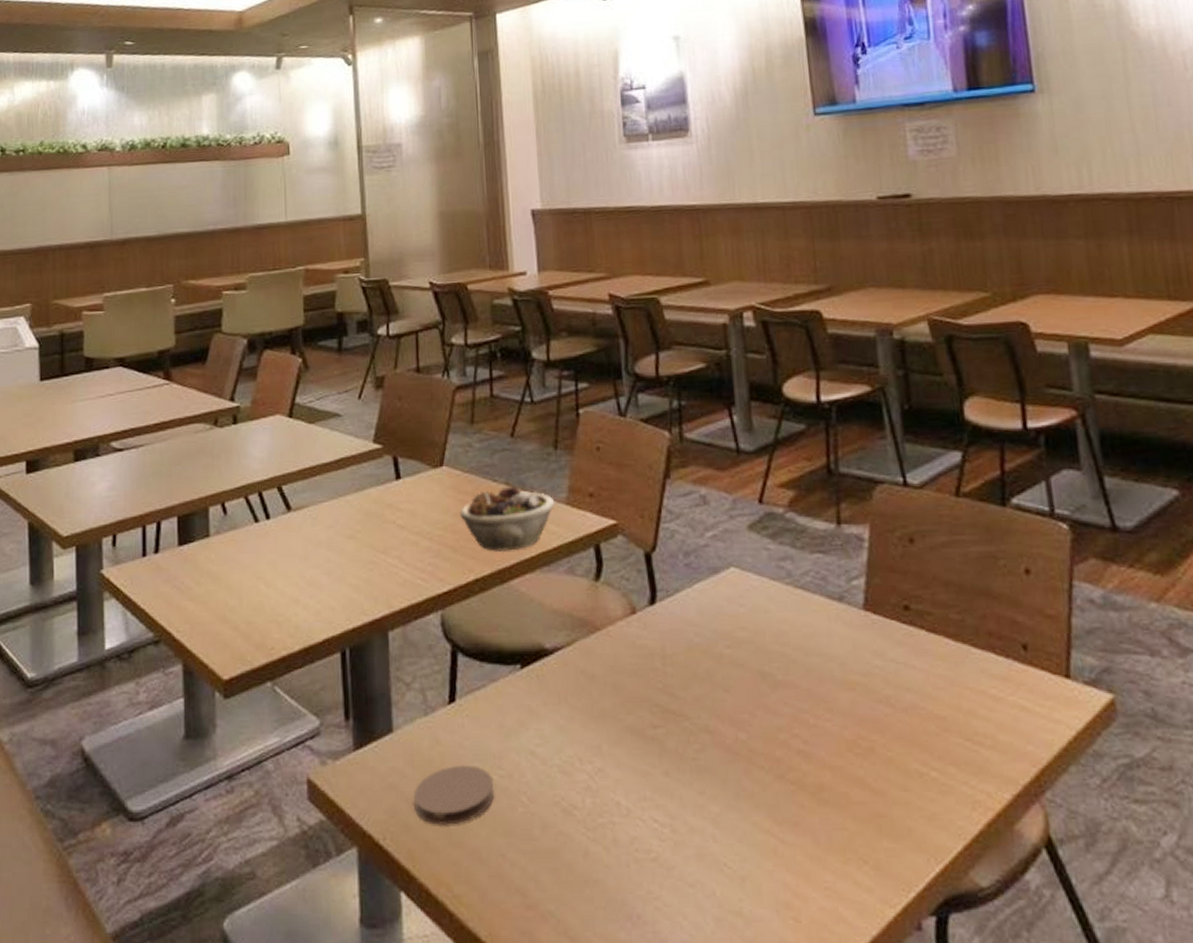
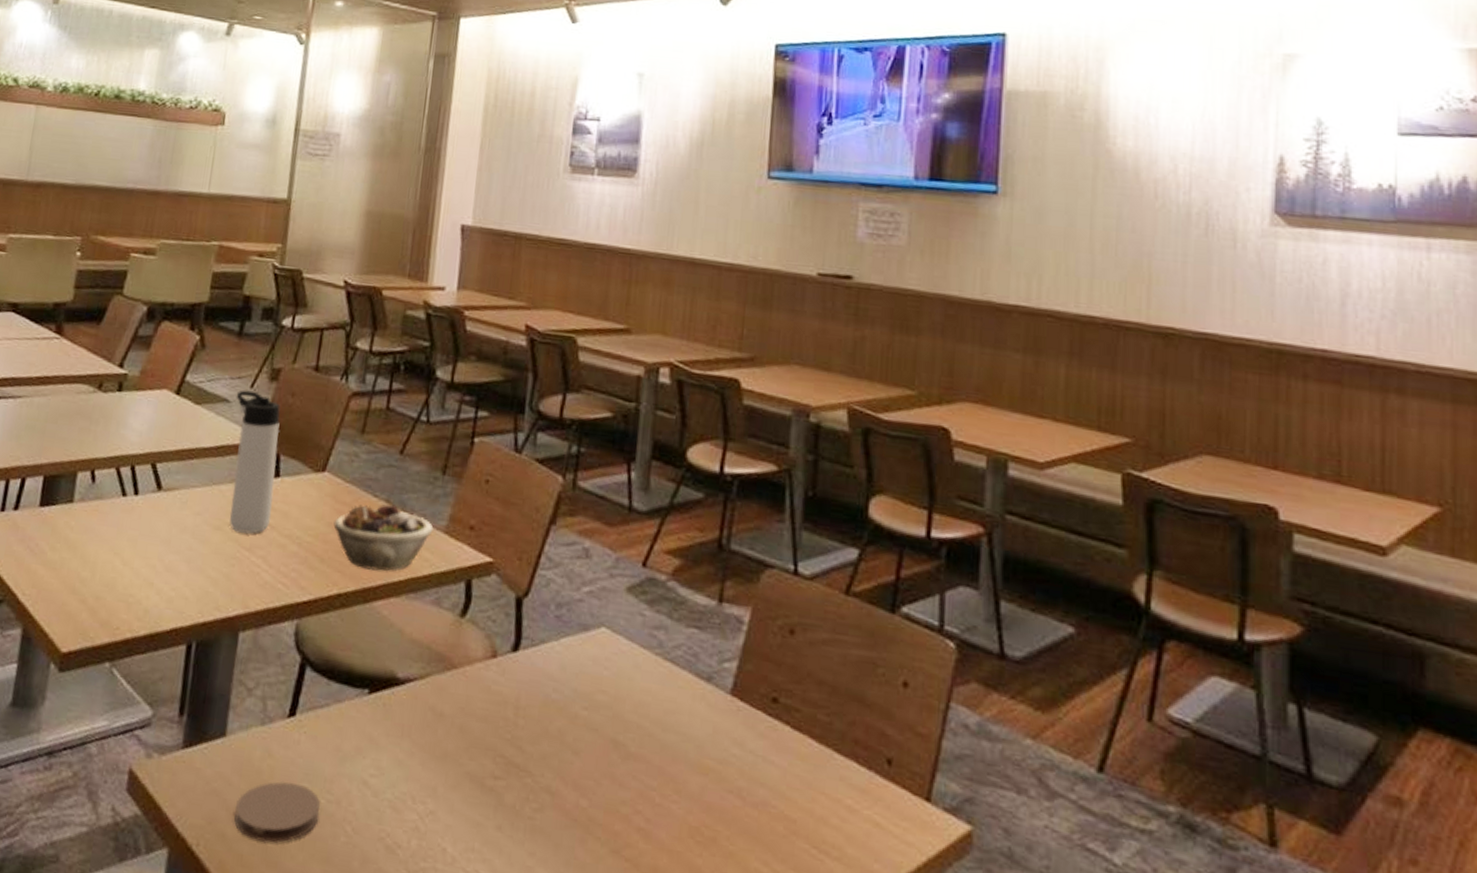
thermos bottle: none [346,401,400,537] -> present [229,390,281,534]

